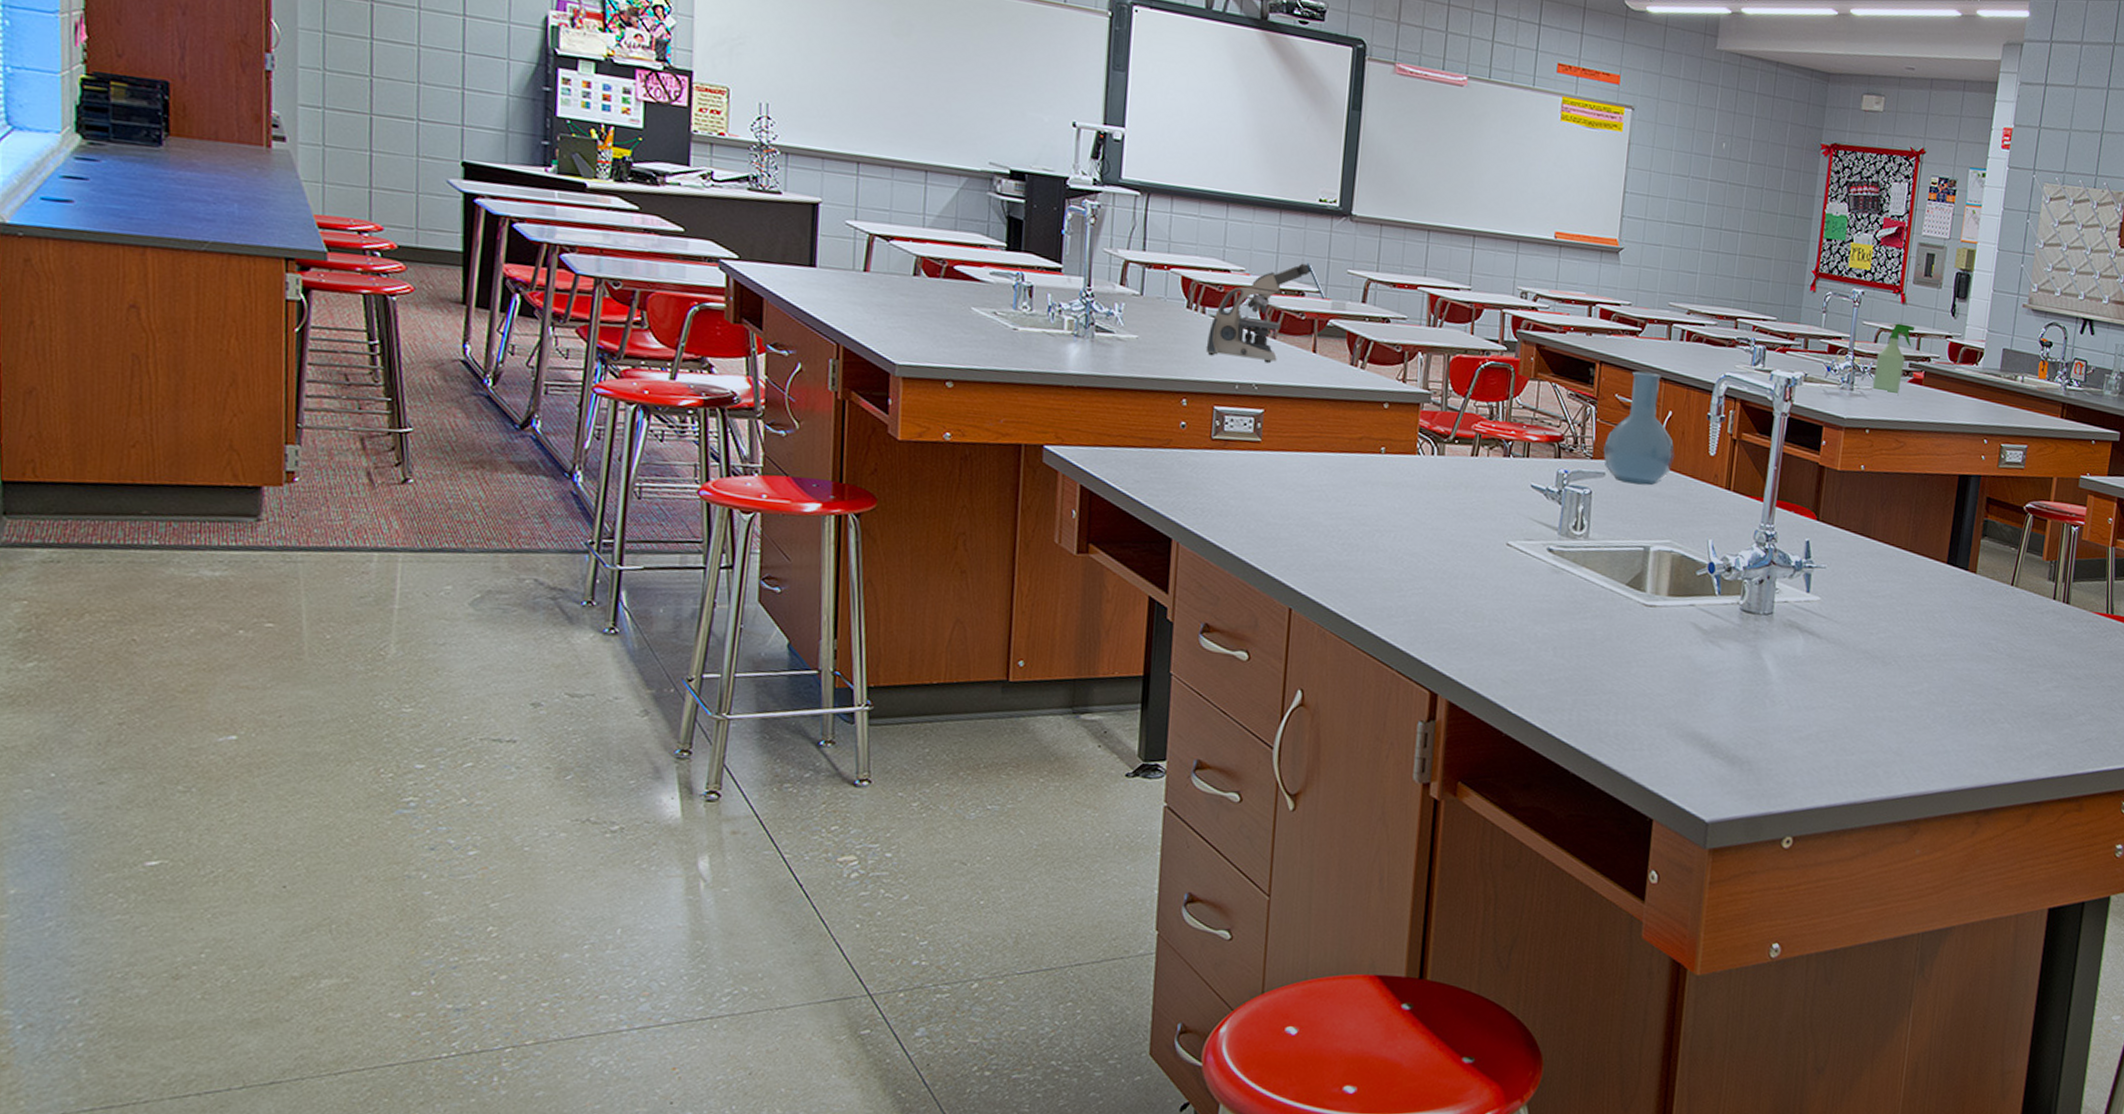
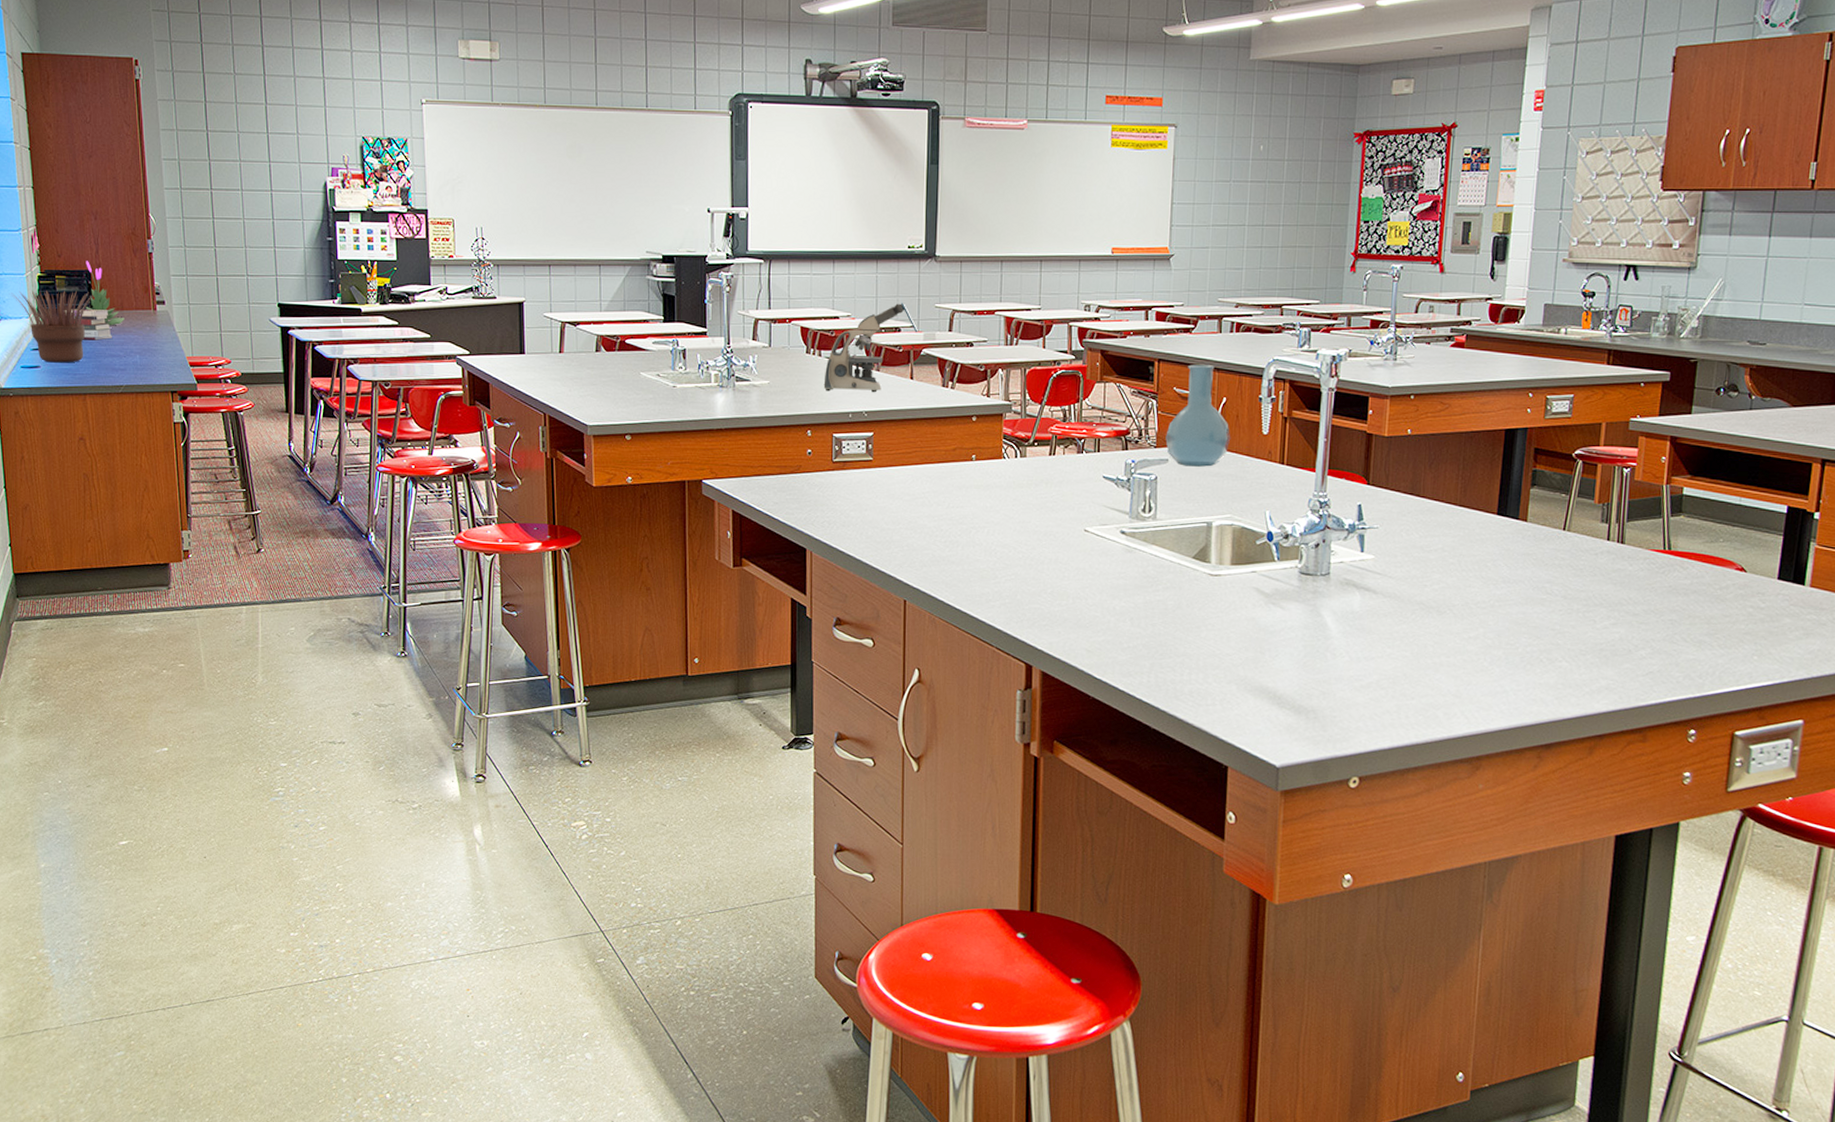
potted plant: none [33,95,171,202] -> present [11,290,93,363]
books: none [90,129,196,178] -> present [47,309,112,341]
plant: none [156,68,219,160] -> present [85,261,125,326]
spray bottle: present [1871,323,1915,396] -> none [1414,292,1455,361]

